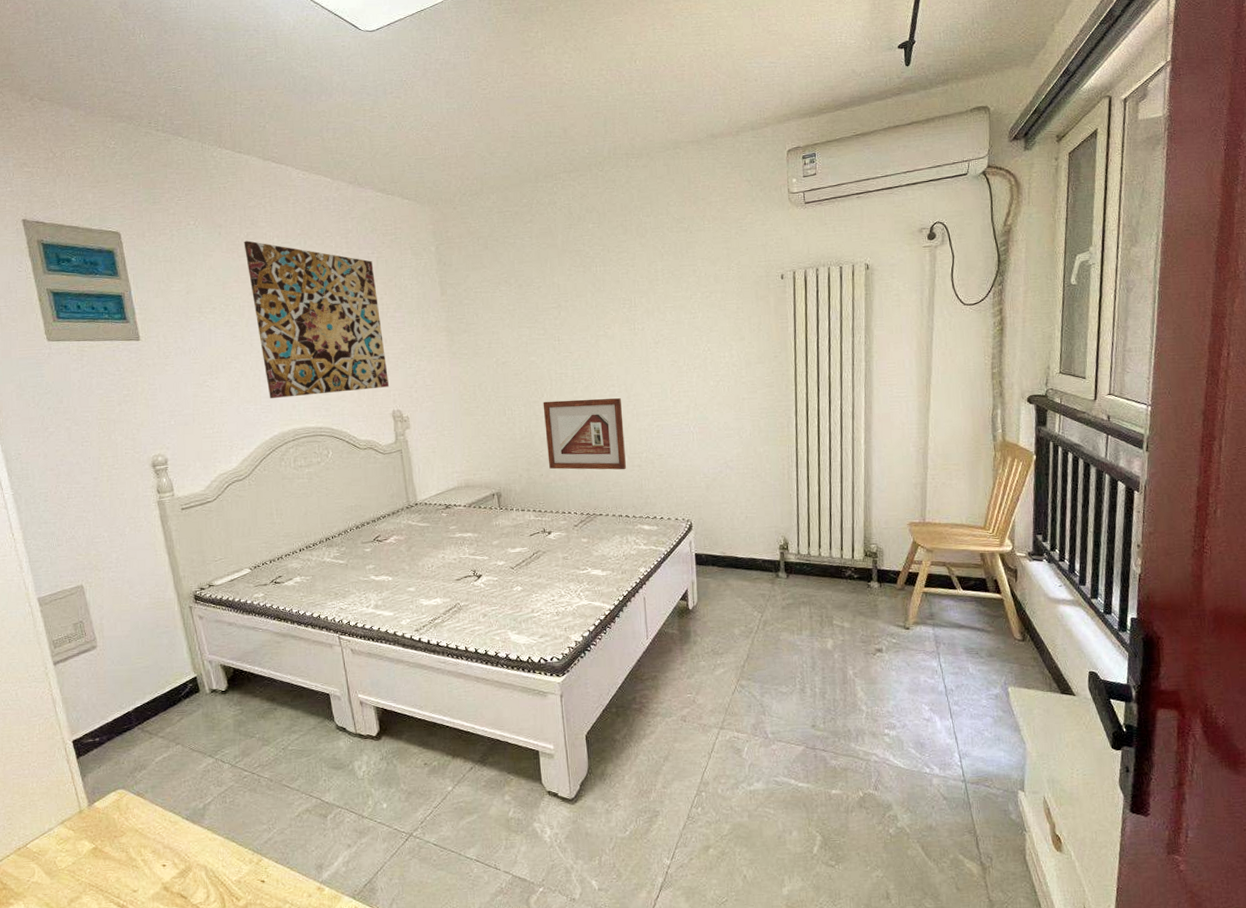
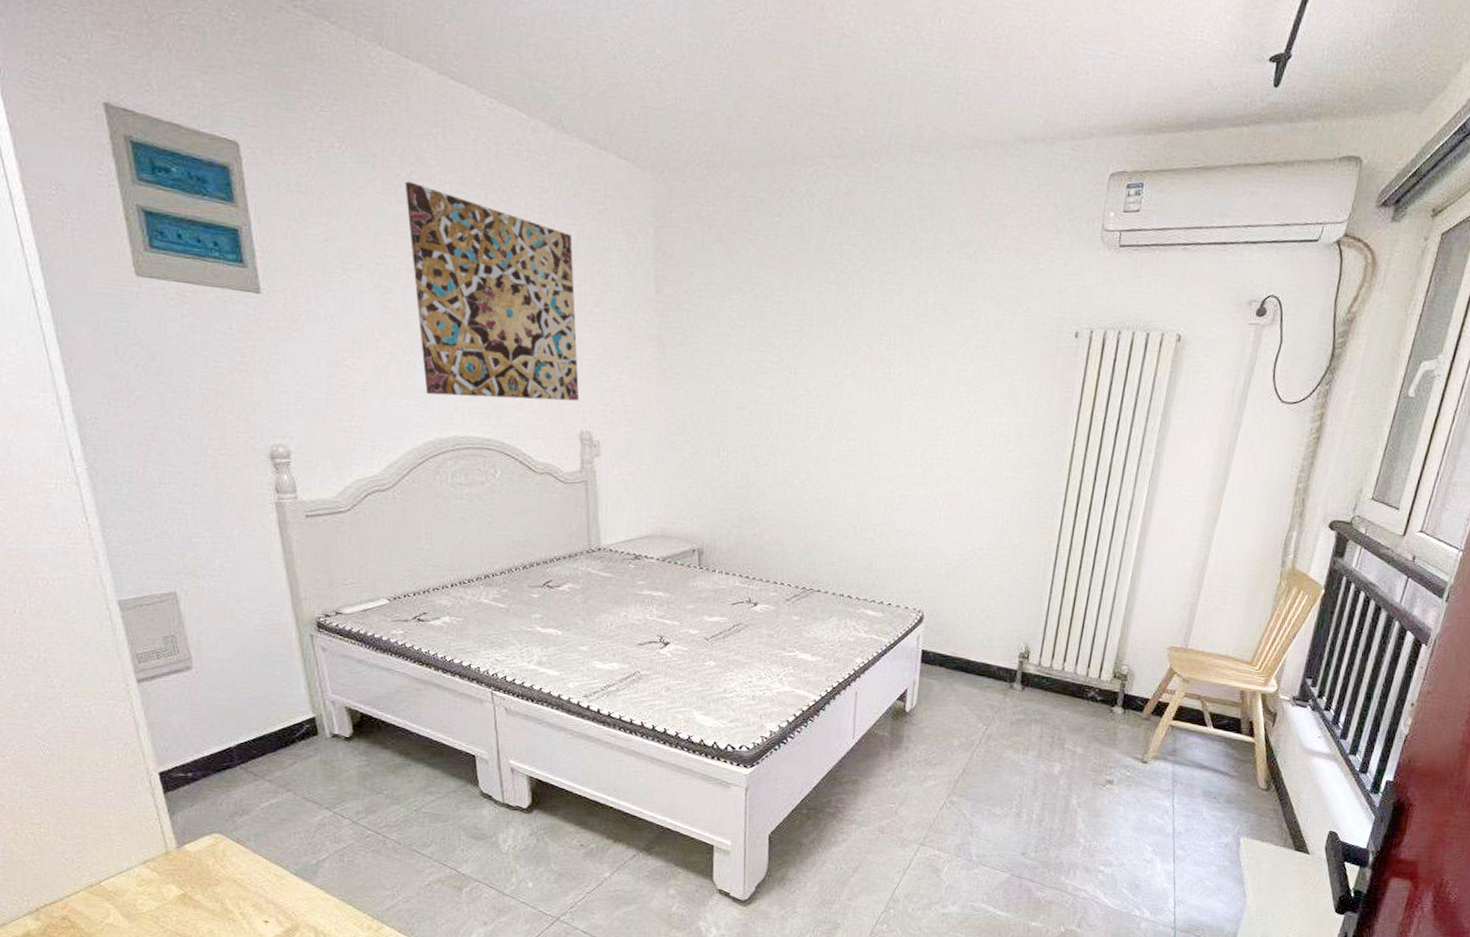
picture frame: present [543,398,627,470] -> none [764,446,861,542]

